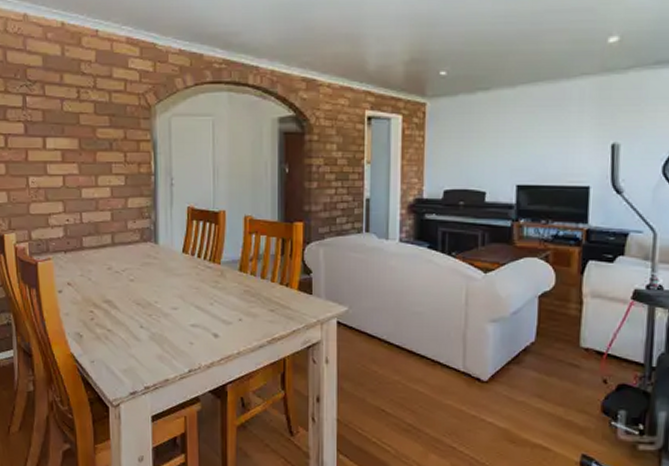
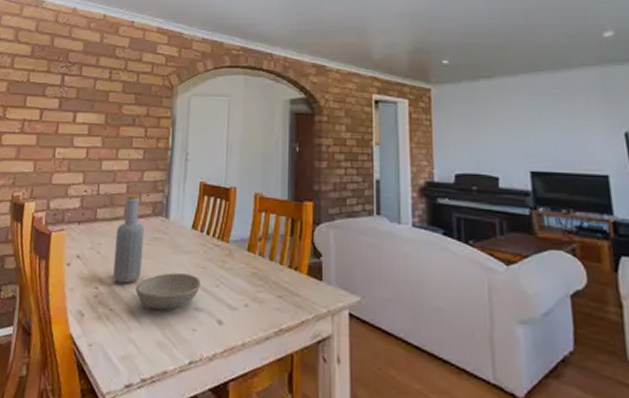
bottle: none [105,221,135,306] -> present [113,194,145,283]
bowl: none [130,294,196,328] -> present [135,273,202,311]

